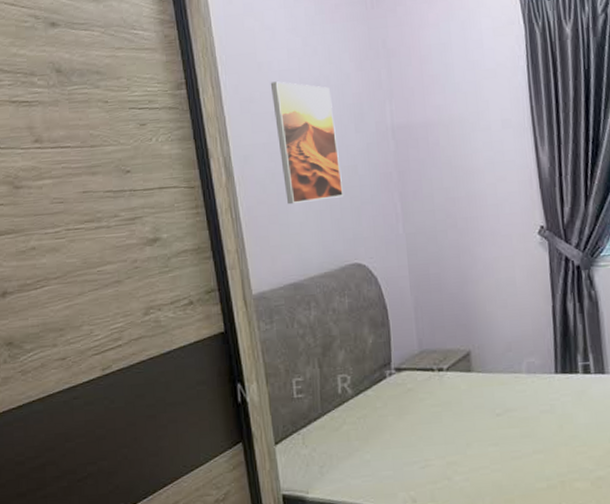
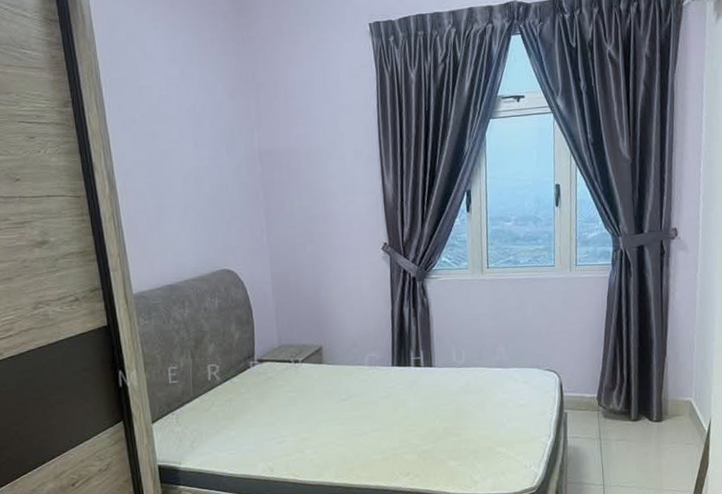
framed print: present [270,81,344,205] -> none [150,105,216,216]

